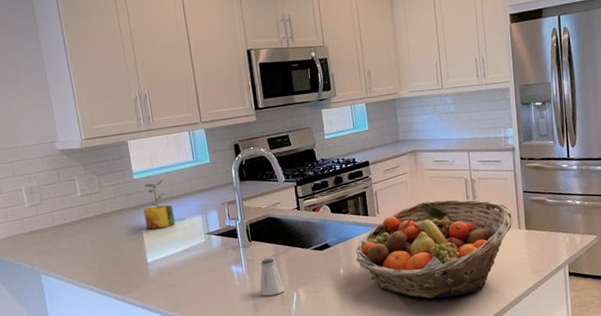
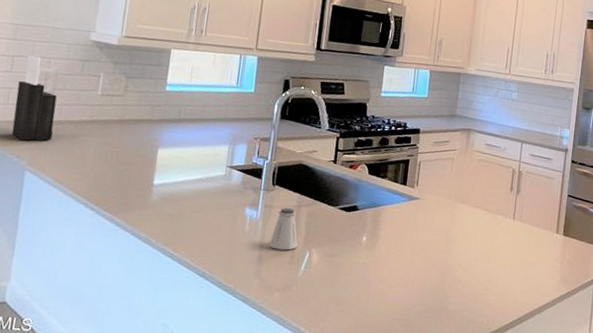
knife block: none [10,174,53,250] -> present [11,55,57,141]
potted plant: present [143,179,186,230] -> none [163,97,210,151]
fruit basket: present [355,199,513,299] -> none [382,184,553,292]

